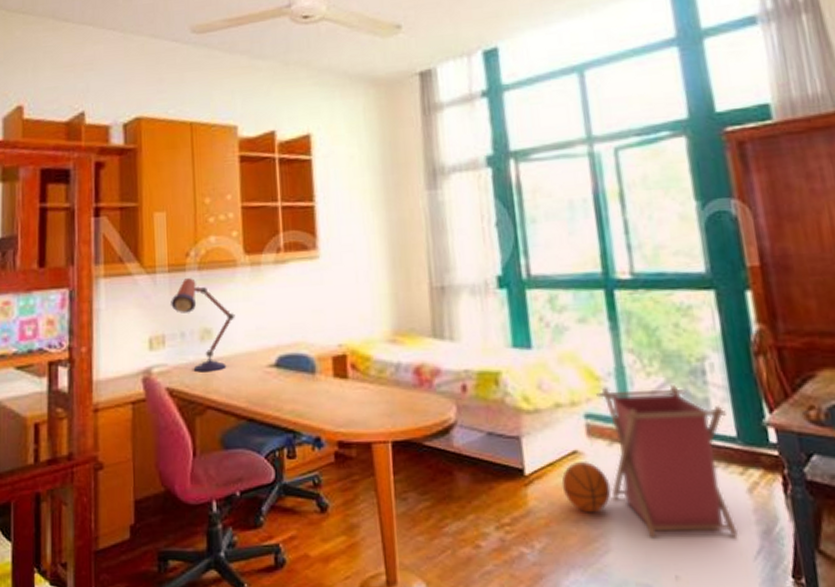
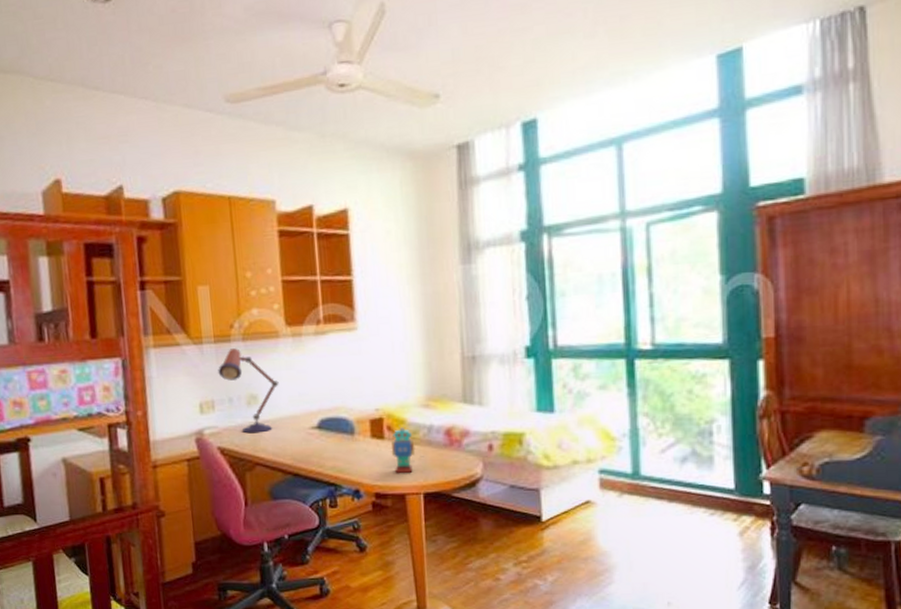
toy robot: none [355,362,382,419] -> present [391,425,416,474]
basketball: present [561,460,611,513] -> none [574,509,618,552]
laundry basket: present [596,385,738,539] -> none [611,445,727,573]

